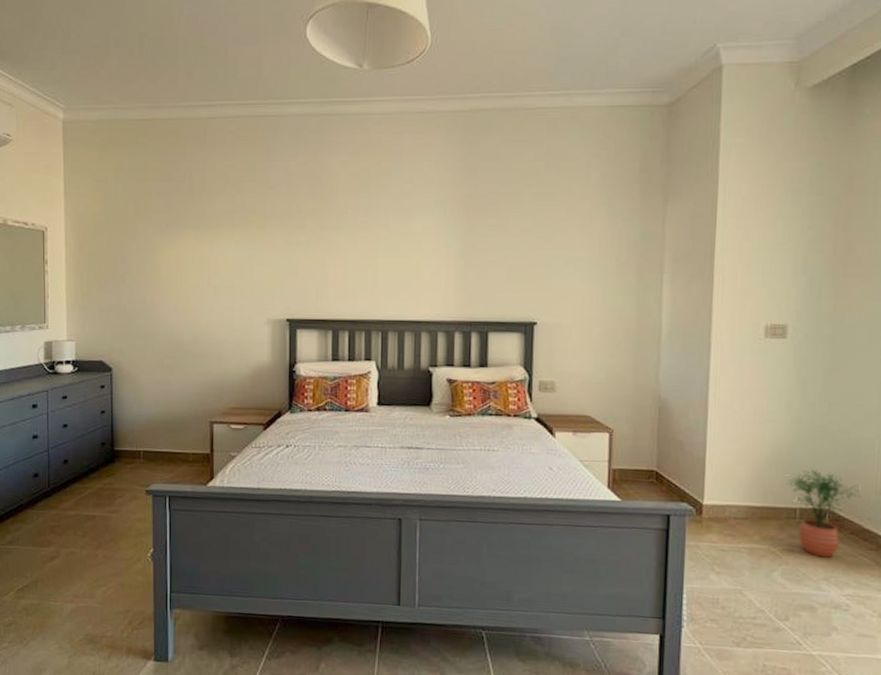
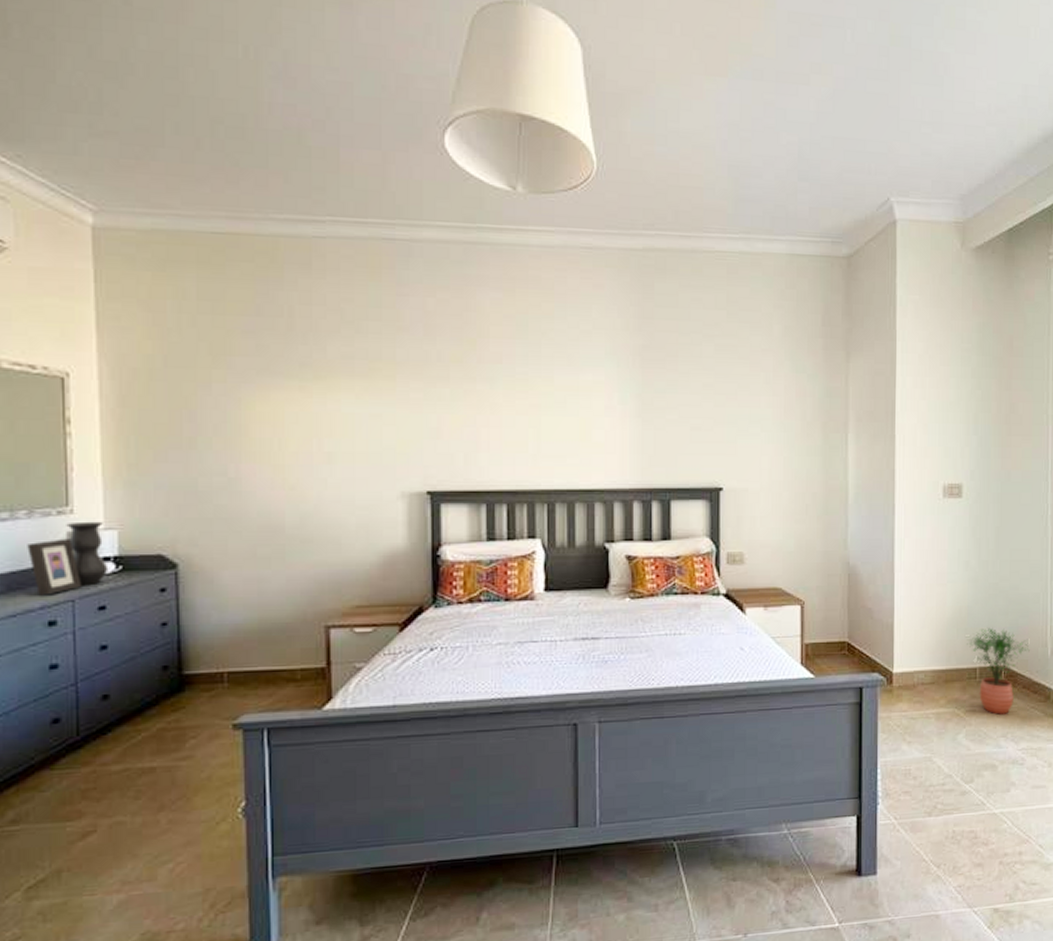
picture frame: none [21,346,53,386] -> present [27,538,82,596]
vase: none [44,334,69,381] -> present [66,521,109,586]

